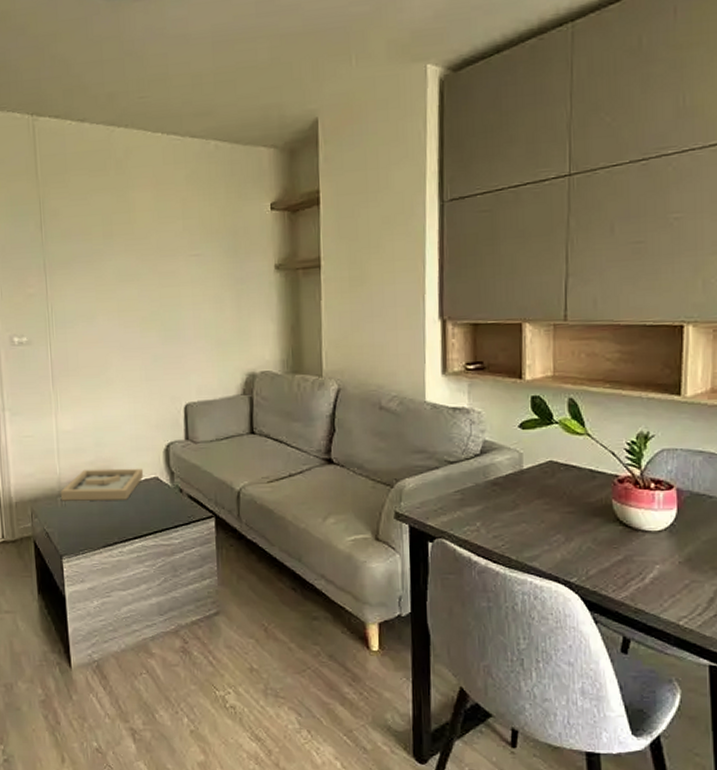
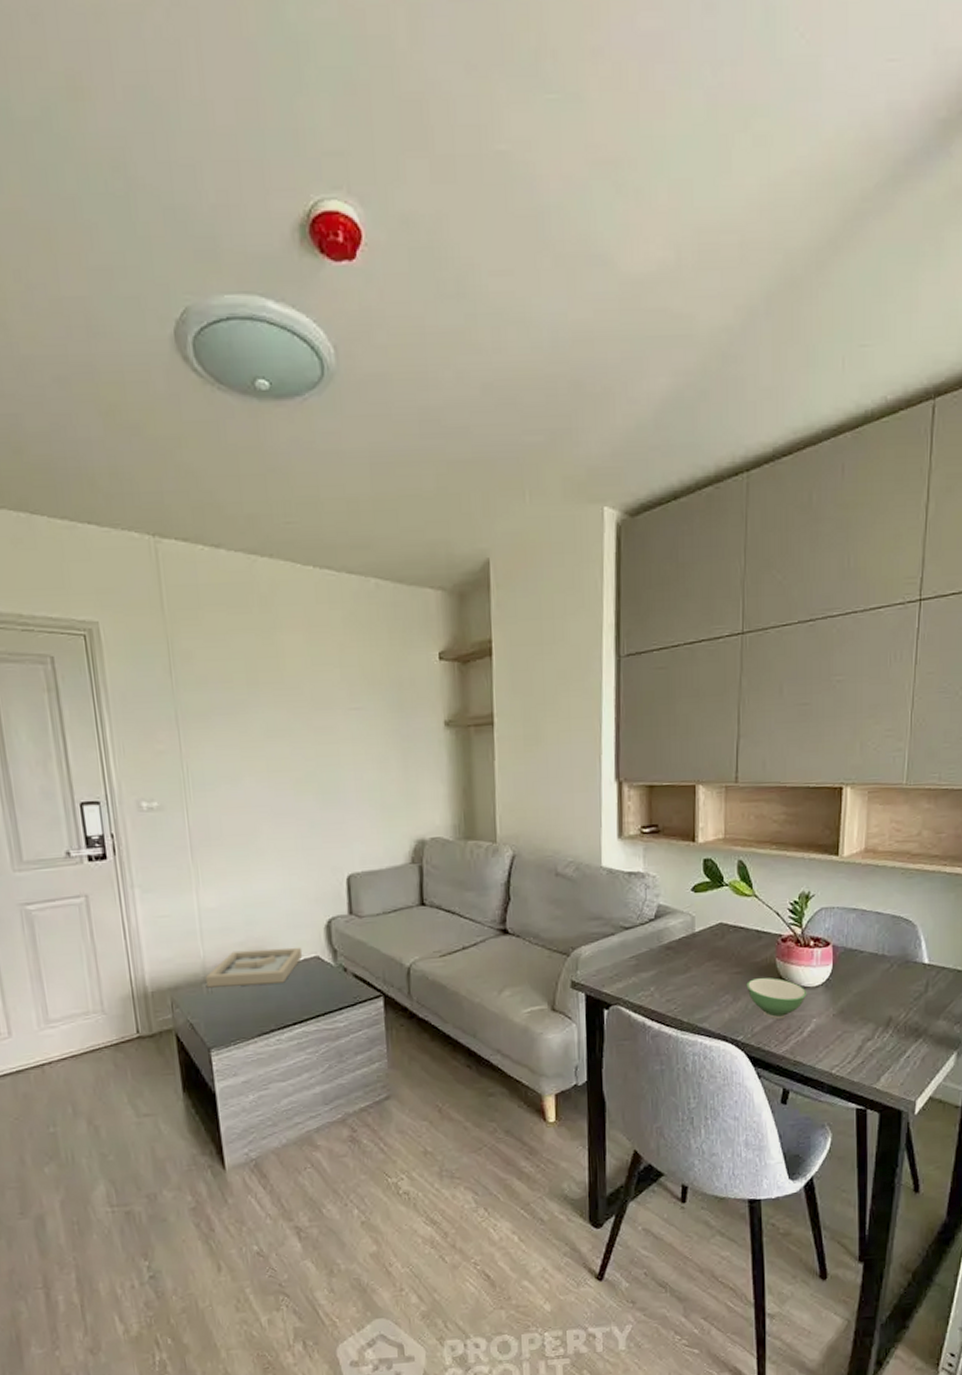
bowl: none [580,518,649,563] -> present [746,977,807,1020]

